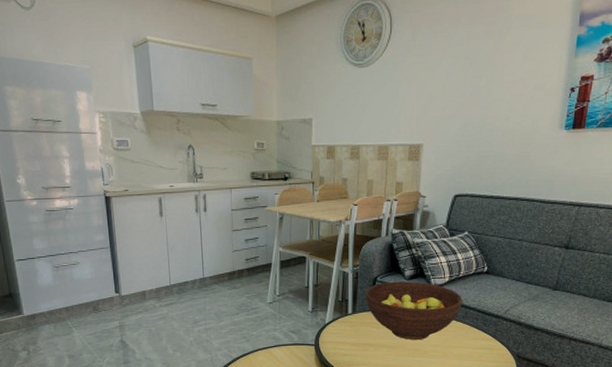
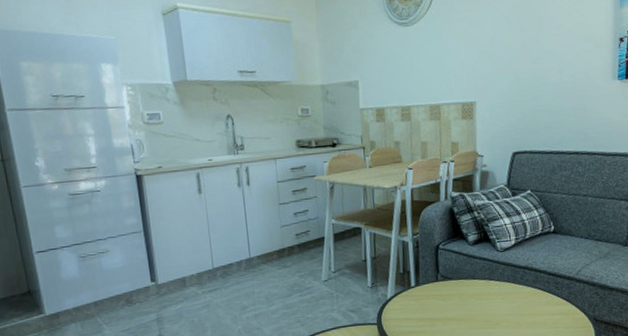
fruit bowl: present [365,281,462,341] -> none [428,246,531,311]

